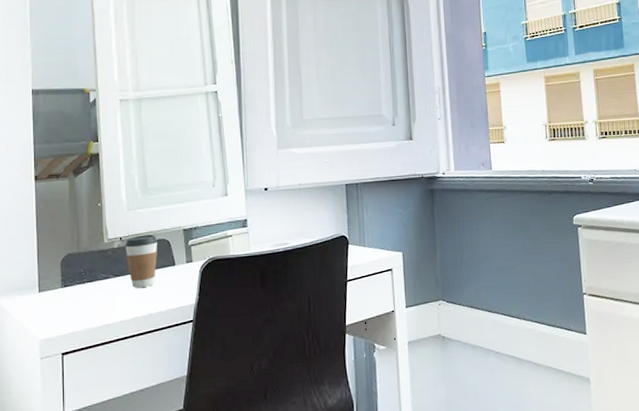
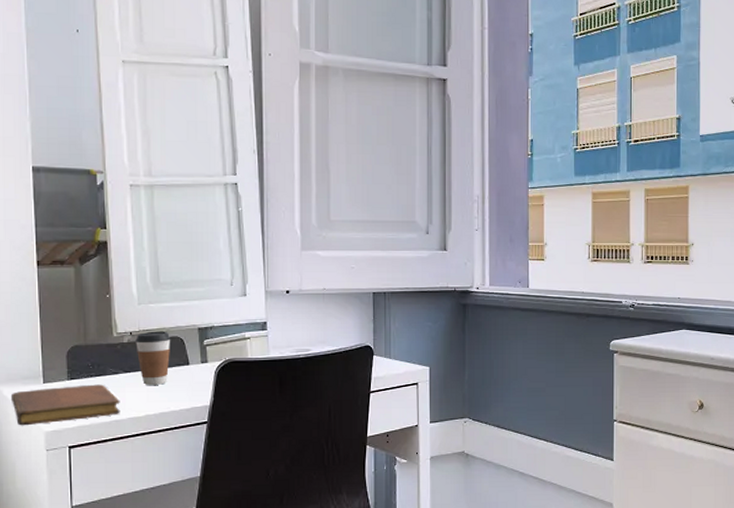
notebook: none [8,290,111,336] -> present [10,384,120,426]

